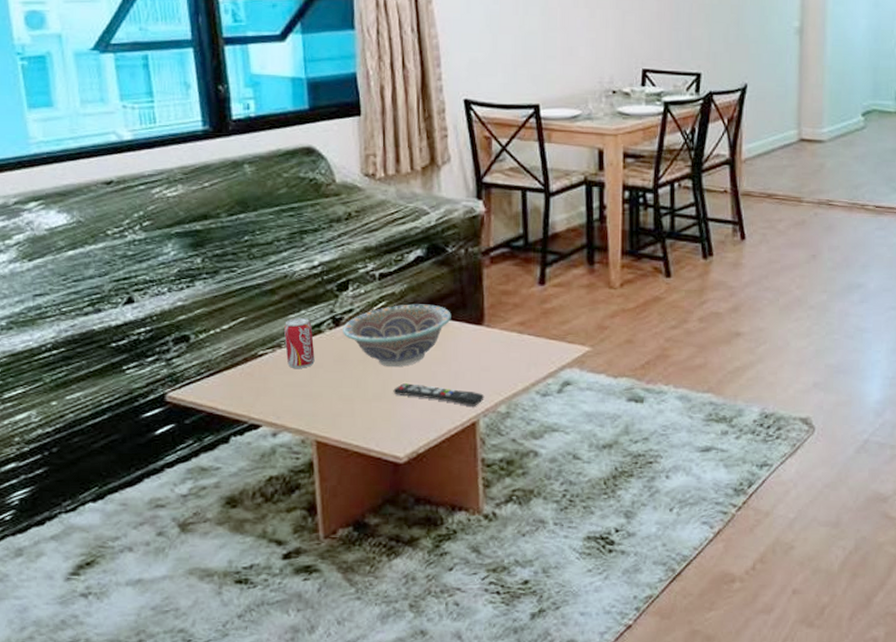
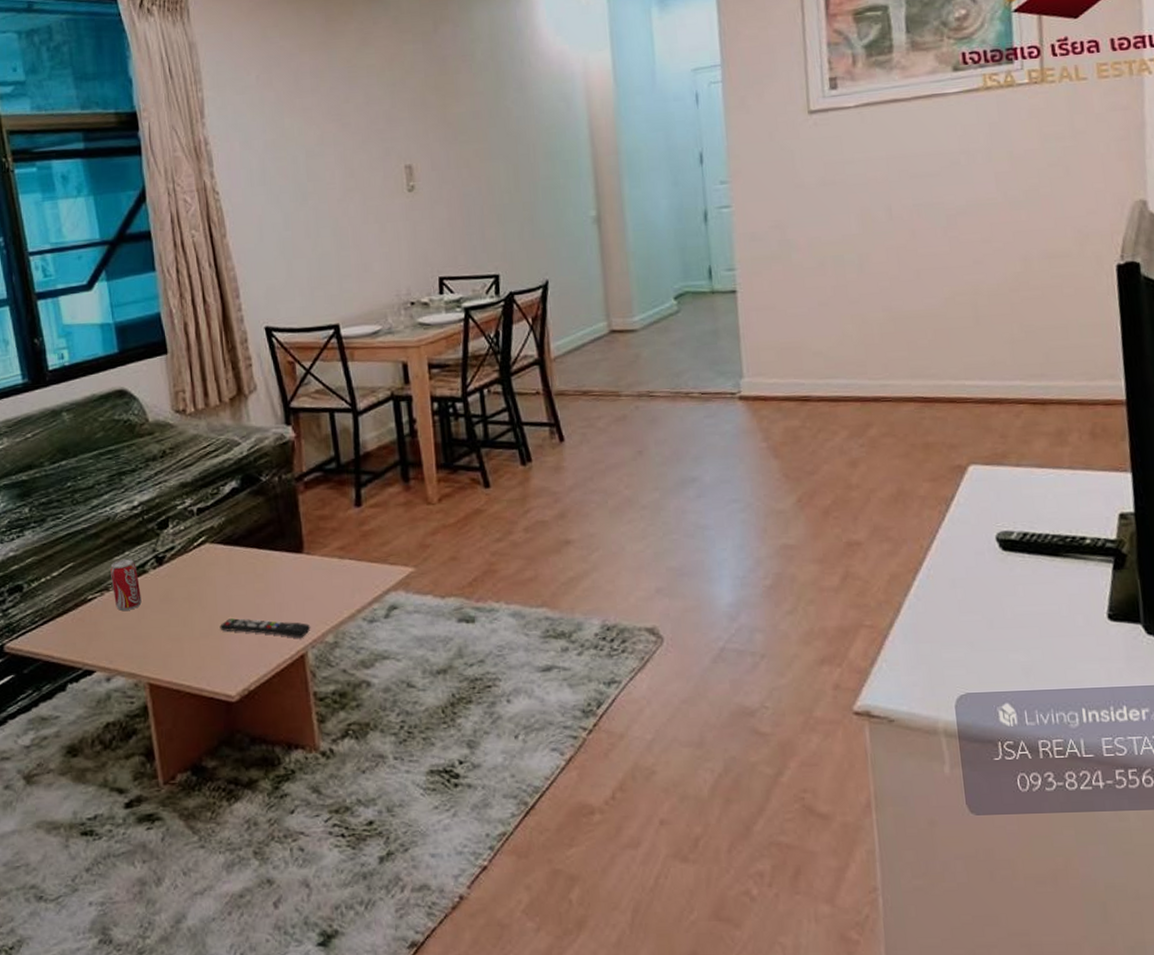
decorative bowl: present [343,304,451,367] -> none [166,535,271,603]

